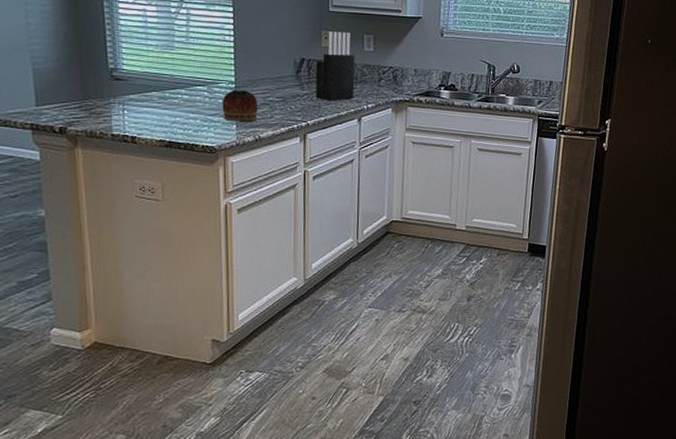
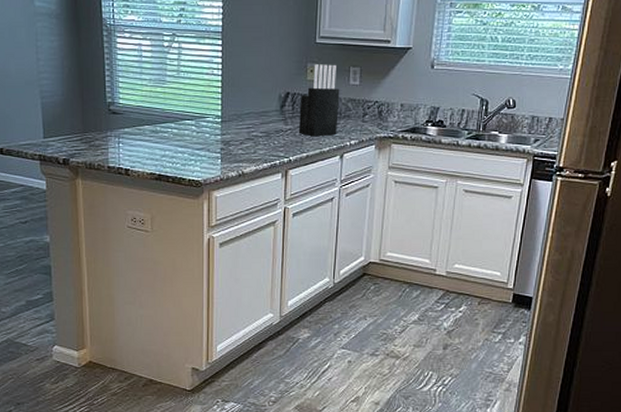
bowl: present [222,90,258,121] -> none [208,124,242,156]

